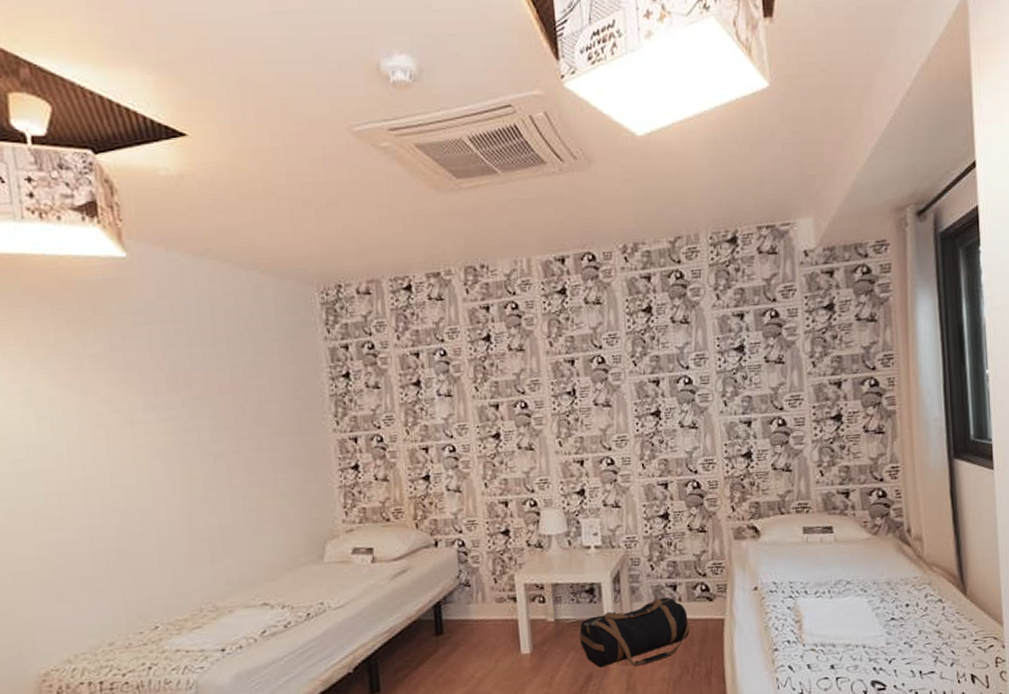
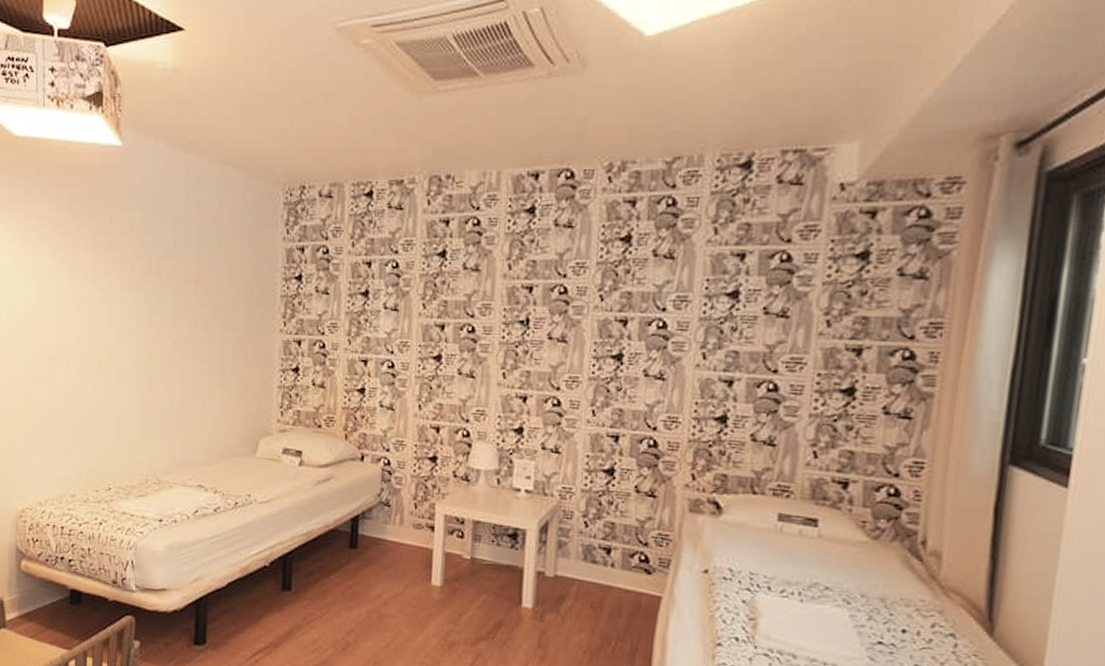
duffel bag: present [579,597,690,668] -> none [494,559,620,626]

